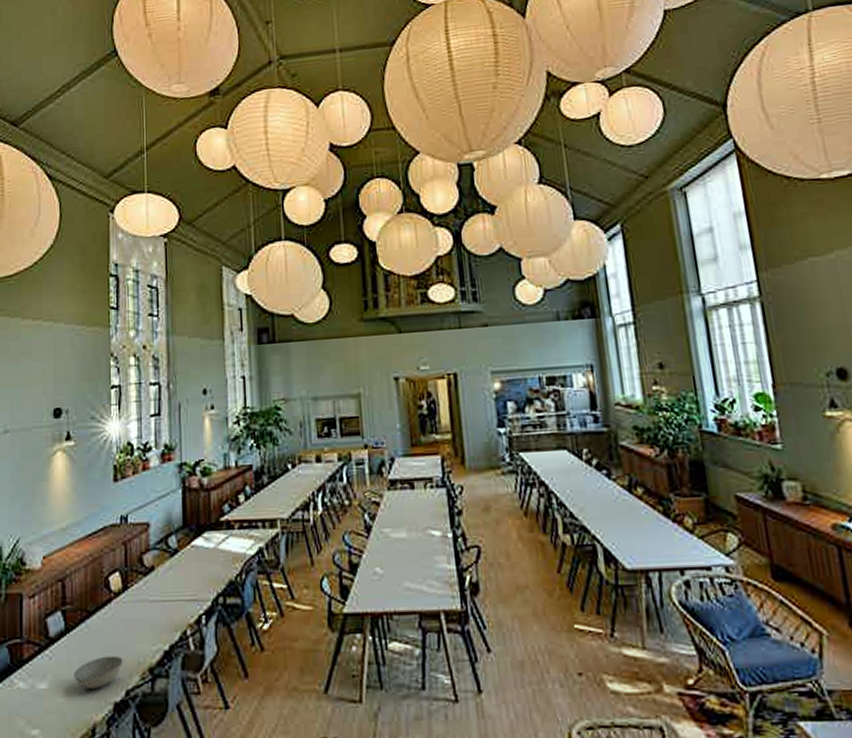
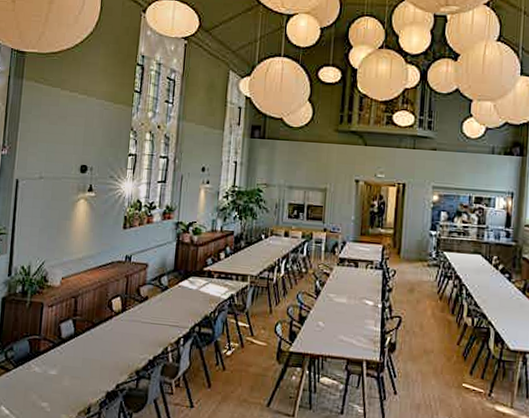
bowl: present [74,656,123,689] -> none [78,357,117,380]

